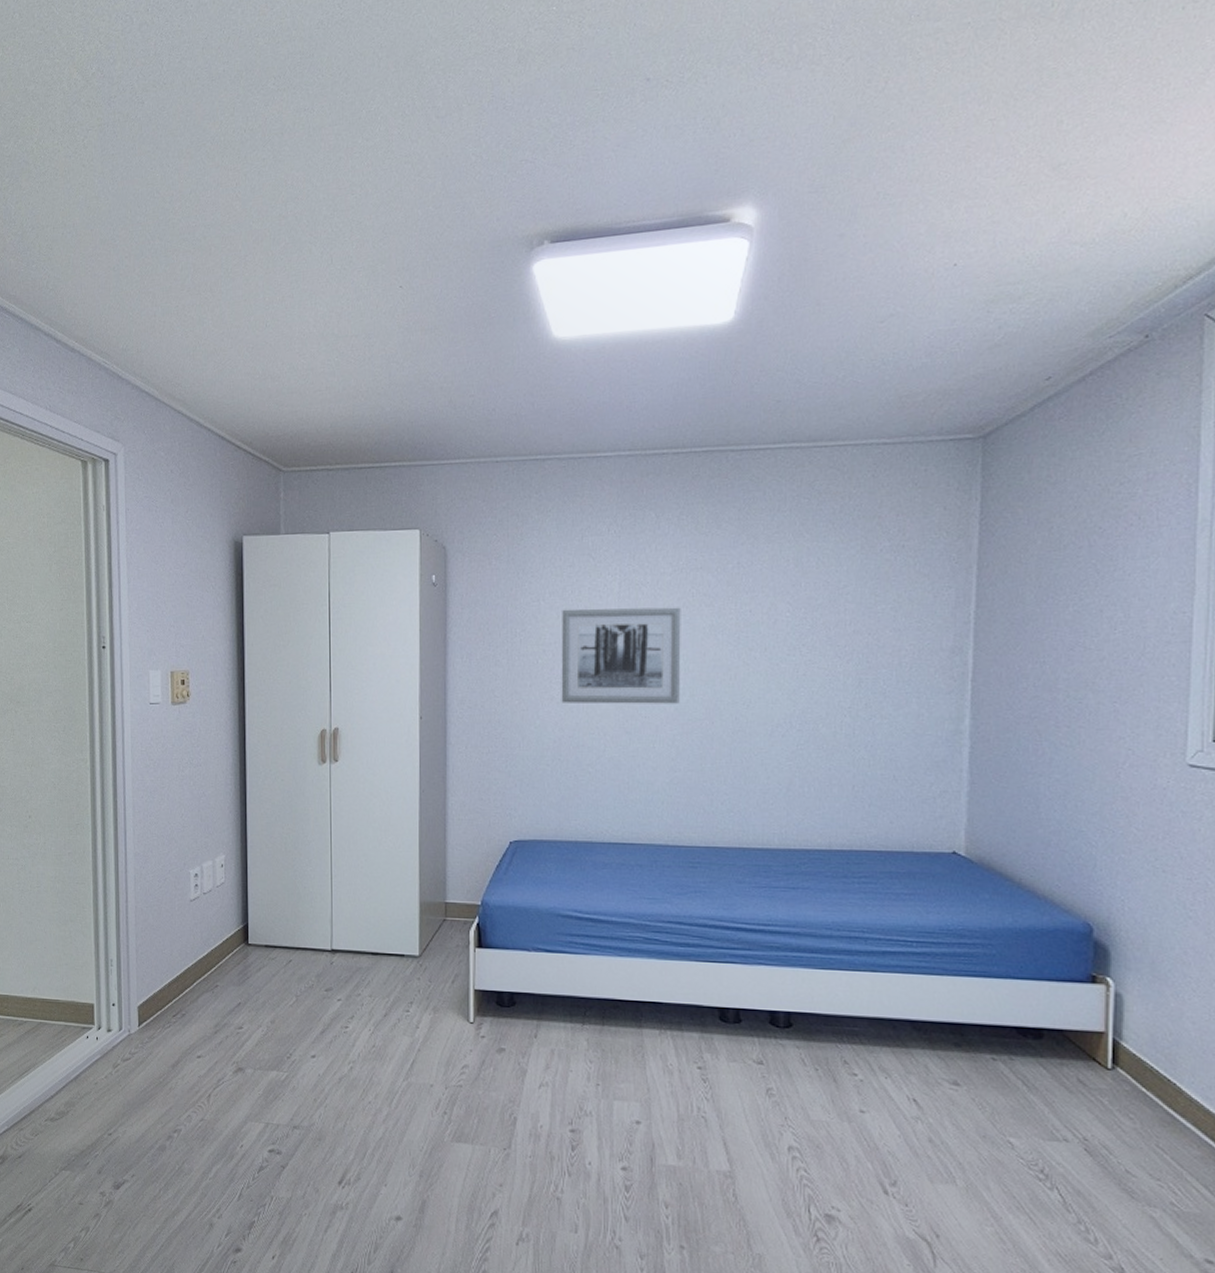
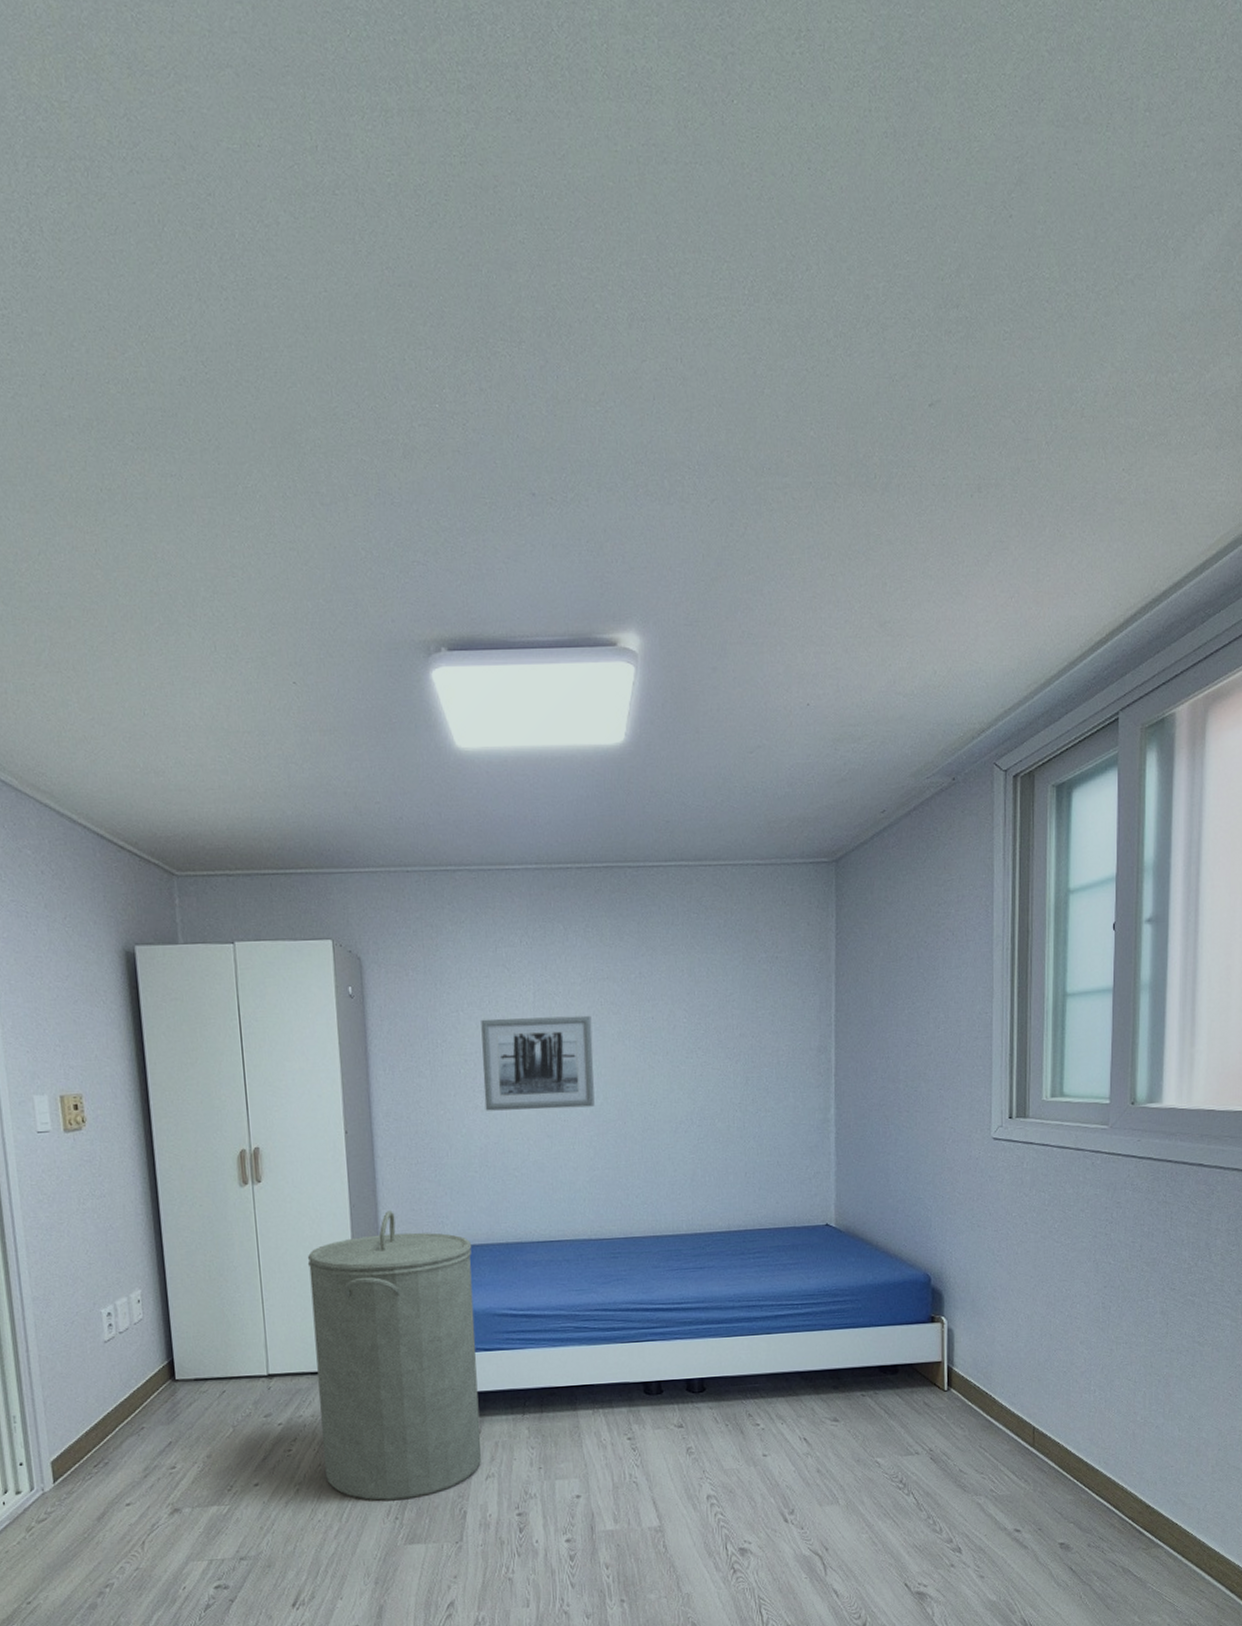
laundry hamper: none [375,799,539,1095] -> present [307,1211,482,1501]

